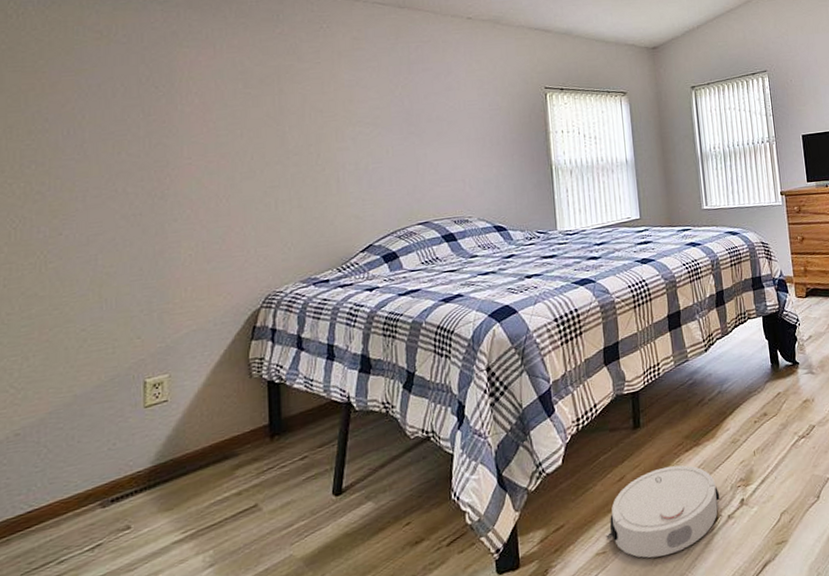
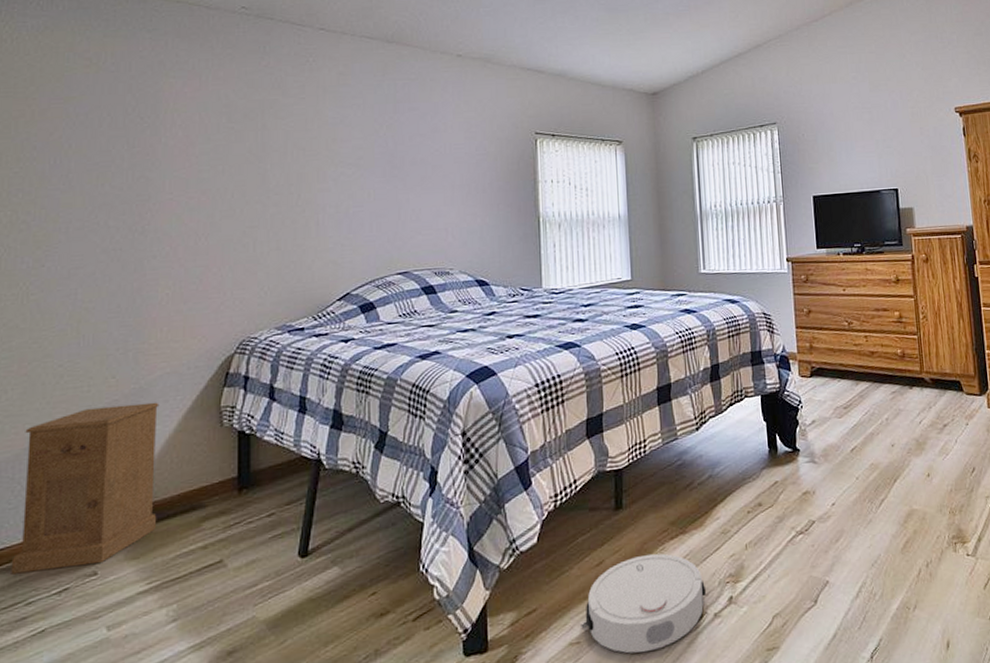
nightstand: none [40,359,190,536] -> present [11,402,160,575]

